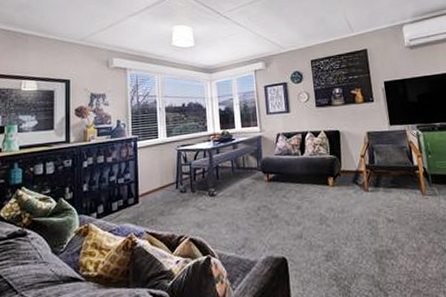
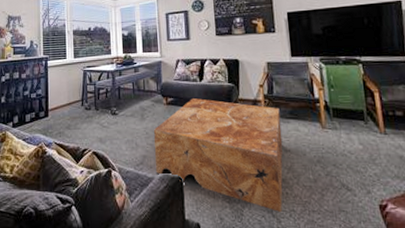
coffee table: none [255,172,389,286] -> present [153,98,283,213]

